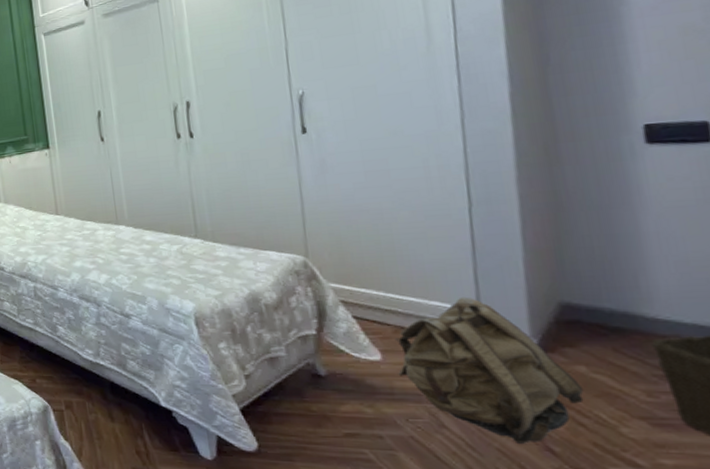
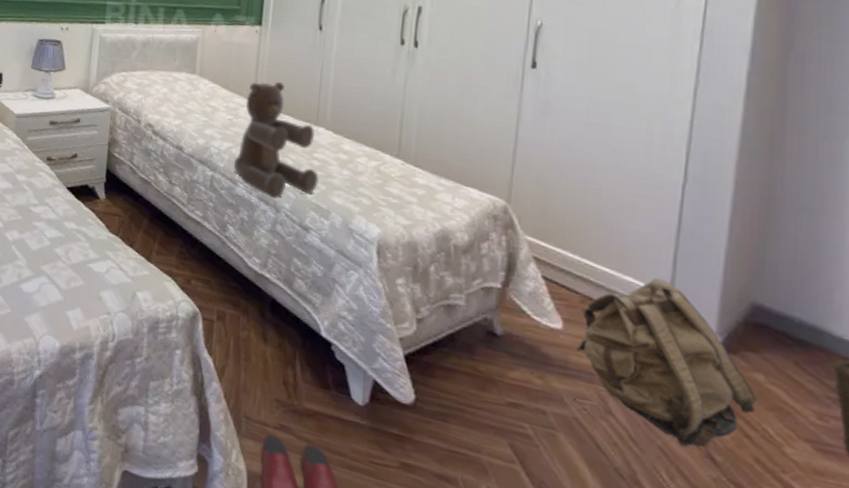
teddy bear: none [50,194,130,296] -> present [234,82,319,200]

